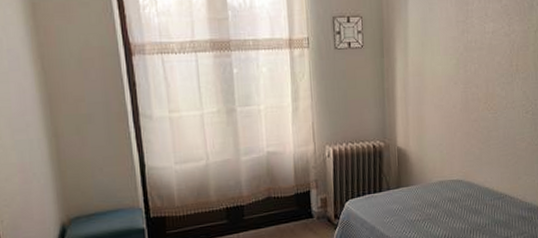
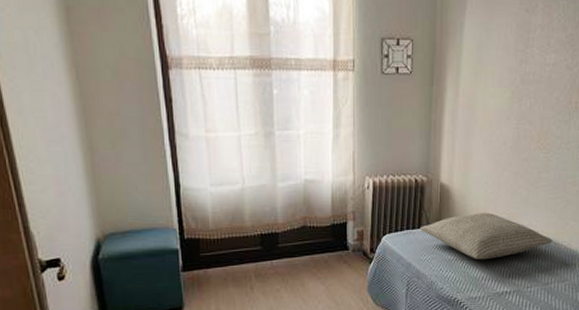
pillow: none [380,172,508,219] -> present [419,212,553,260]

